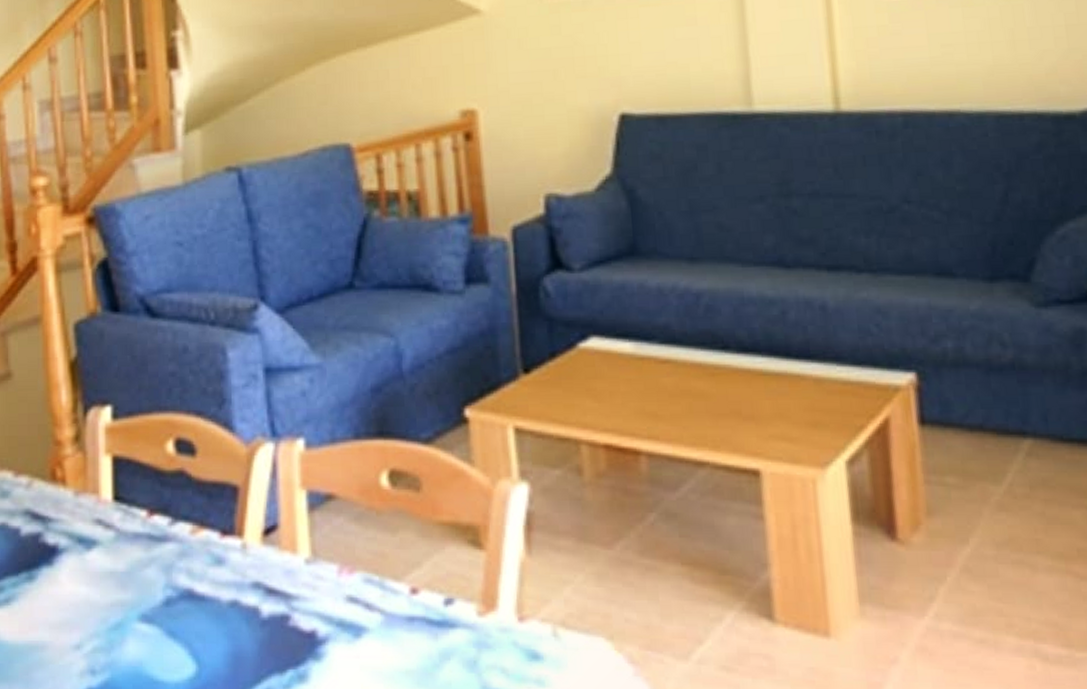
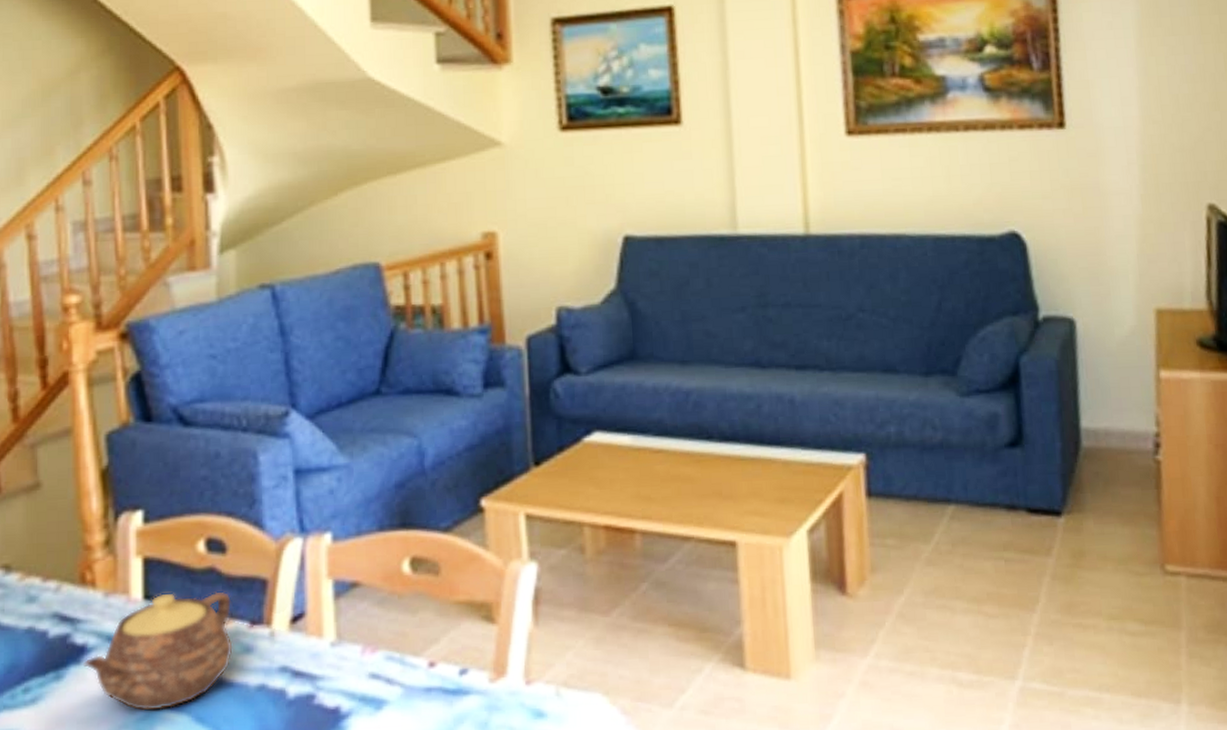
teapot: none [55,495,204,620] -> present [83,591,233,711]

